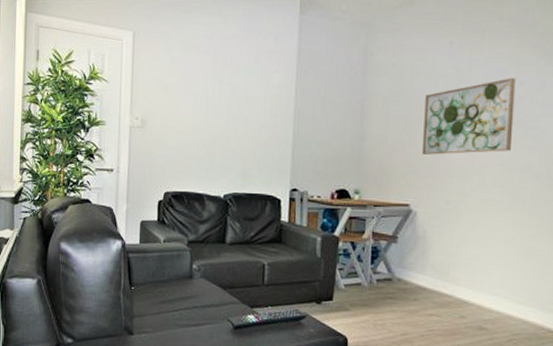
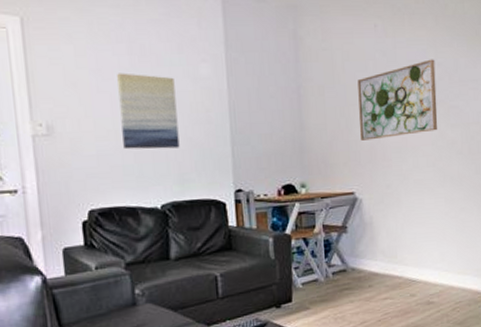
wall art: none [199,79,249,147] -> present [117,73,180,150]

